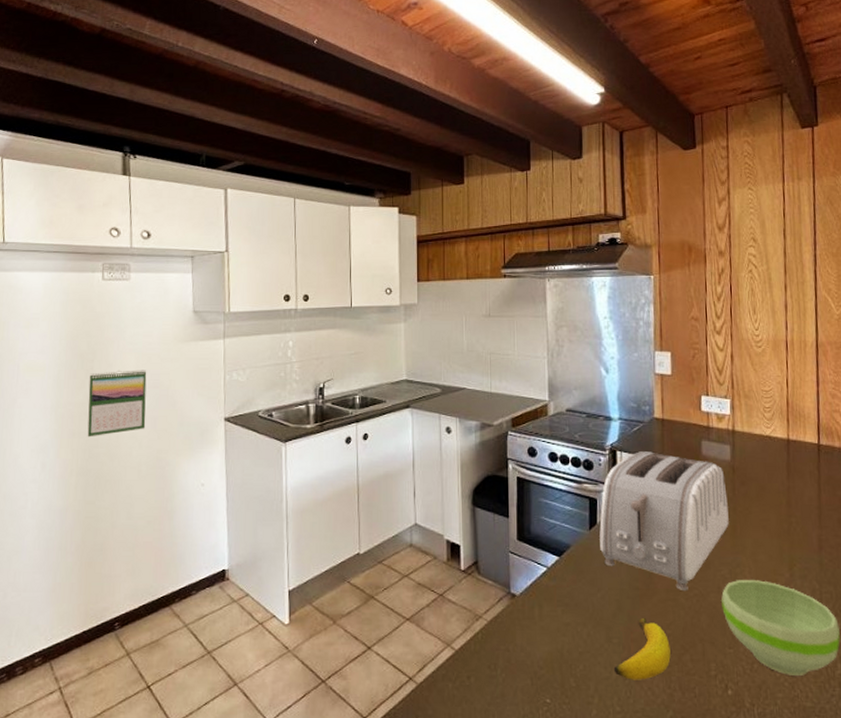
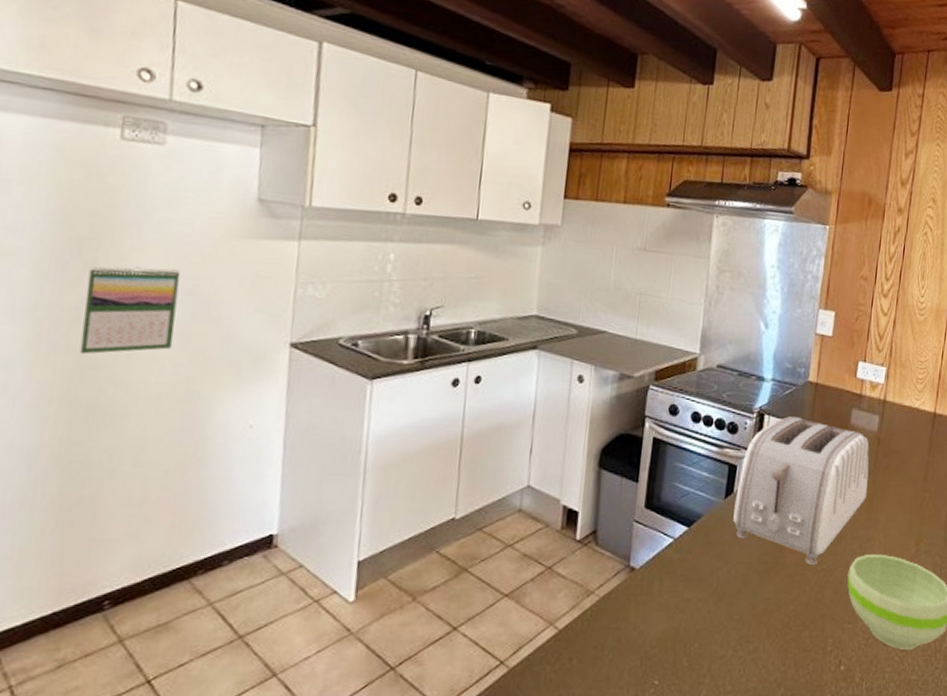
banana: present [615,617,671,680] -> none [731,592,791,658]

